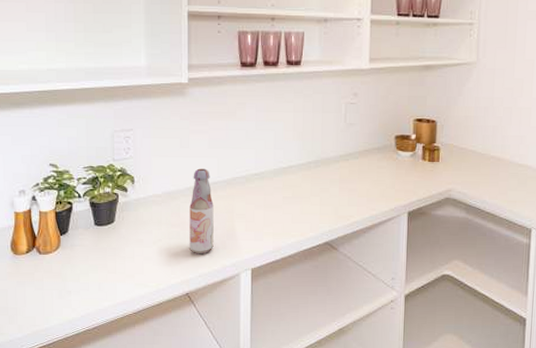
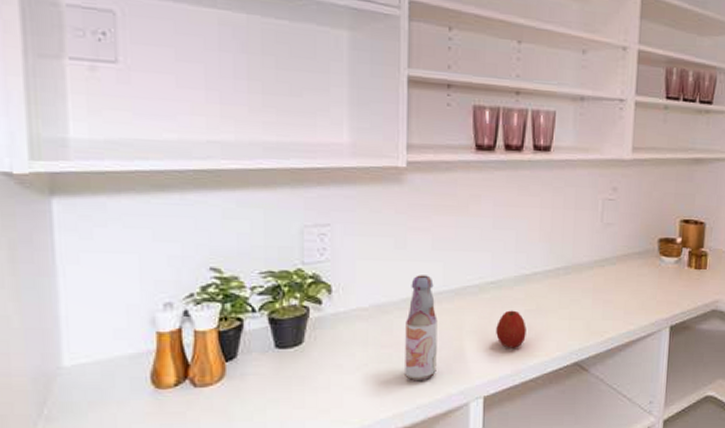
apple: none [260,197,285,229] -> present [496,310,526,348]

